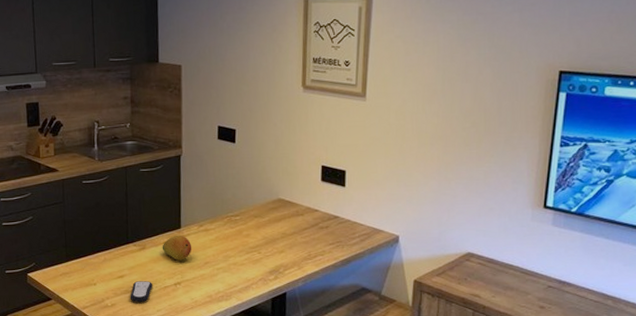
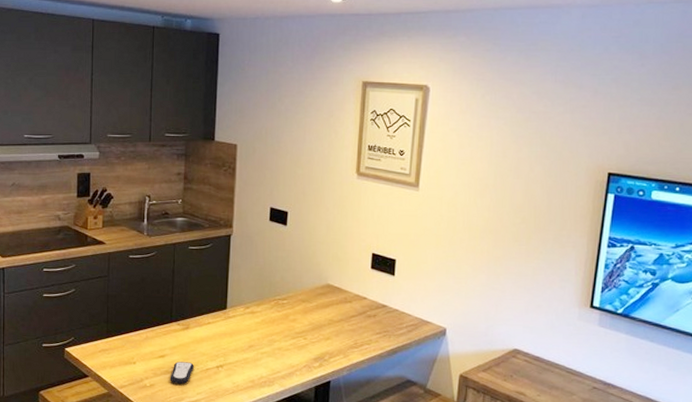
fruit: present [162,235,192,261] -> none [206,316,237,343]

